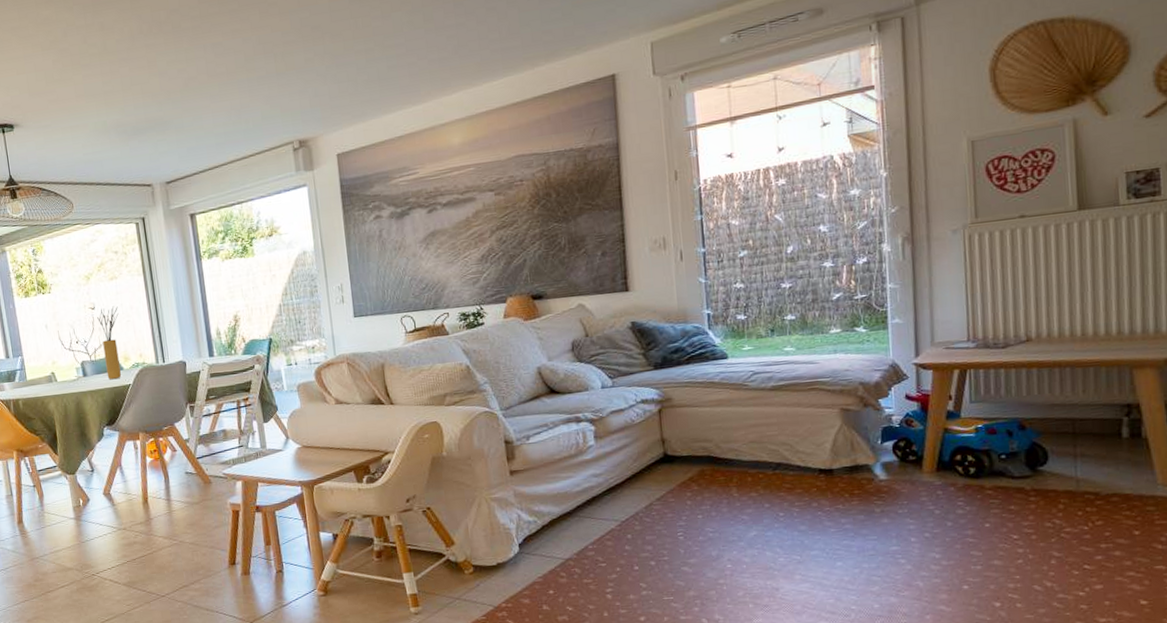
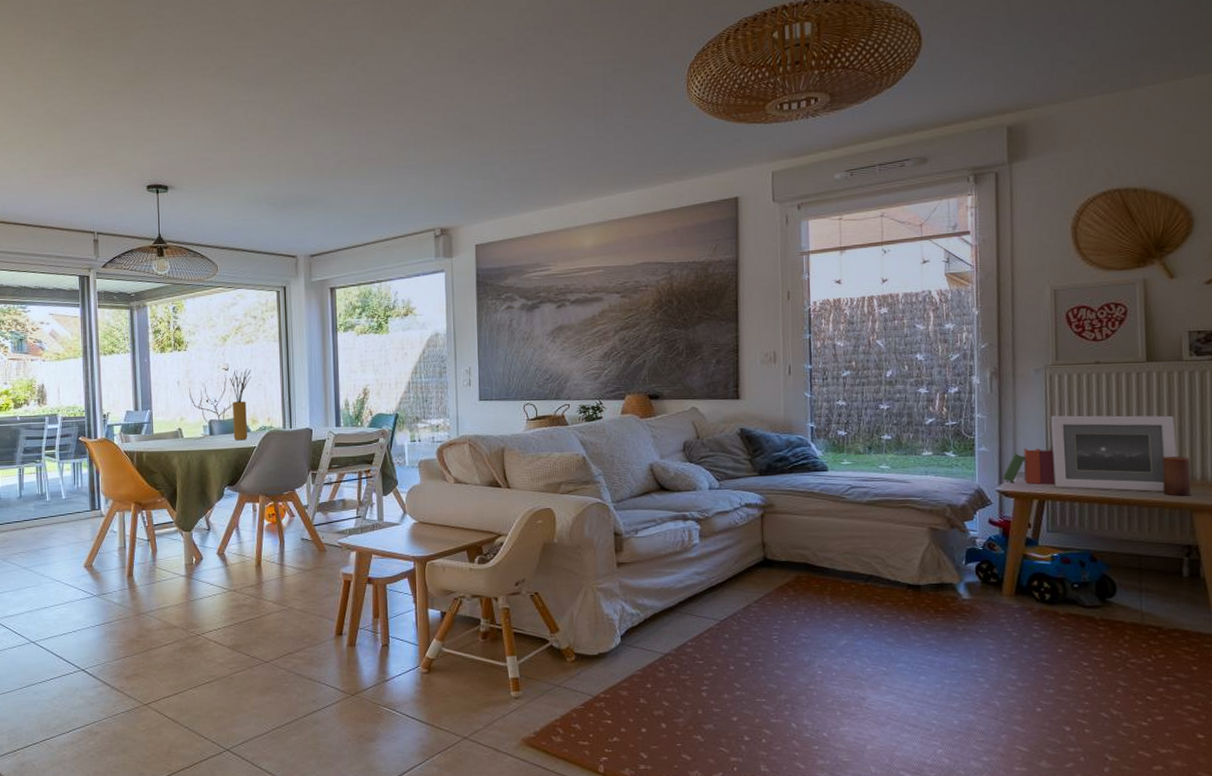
books: none [919,311,978,355] -> present [1002,446,1056,485]
picture frame: none [971,267,1113,355] -> present [1051,415,1176,492]
candle: none [1098,309,1130,353] -> present [1162,456,1191,496]

